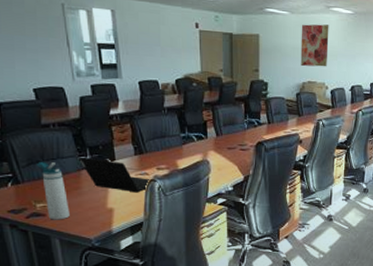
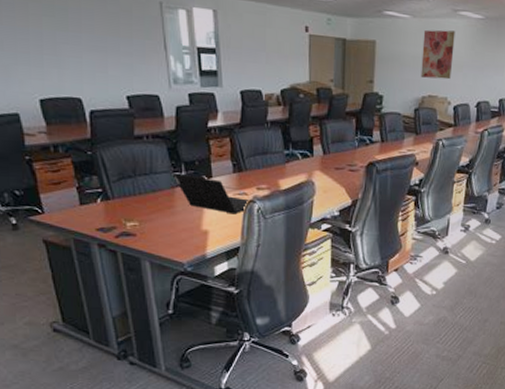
water bottle: present [36,162,70,220] -> none [127,177,162,241]

